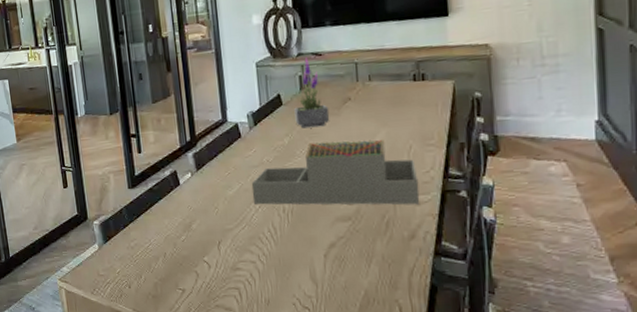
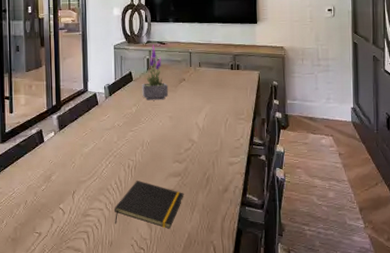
architectural model: present [251,140,420,205] -> none [104,112,232,165]
notepad: none [269,227,357,285] -> present [114,181,184,229]

